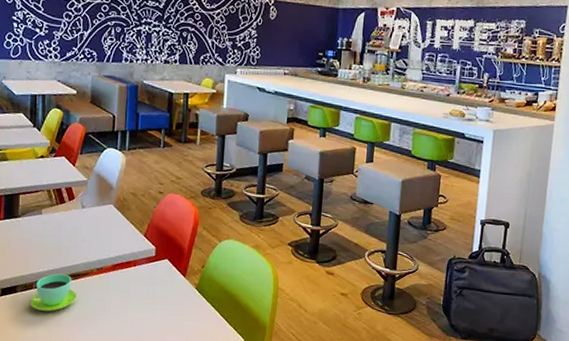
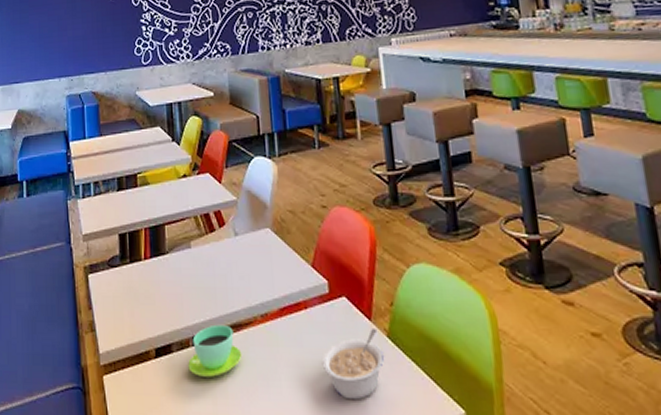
legume: none [142,283,192,331] -> present [322,329,385,400]

